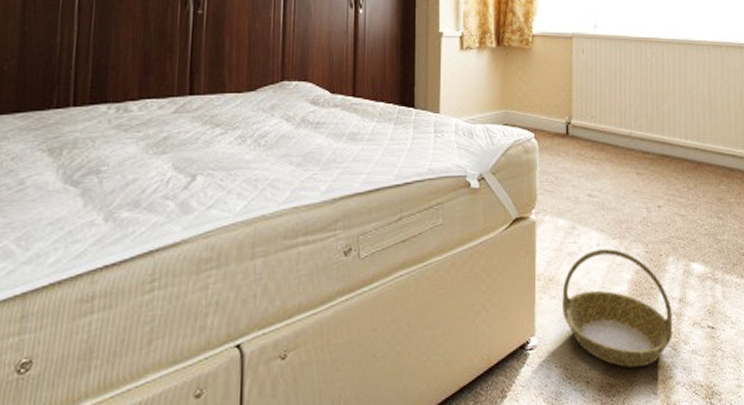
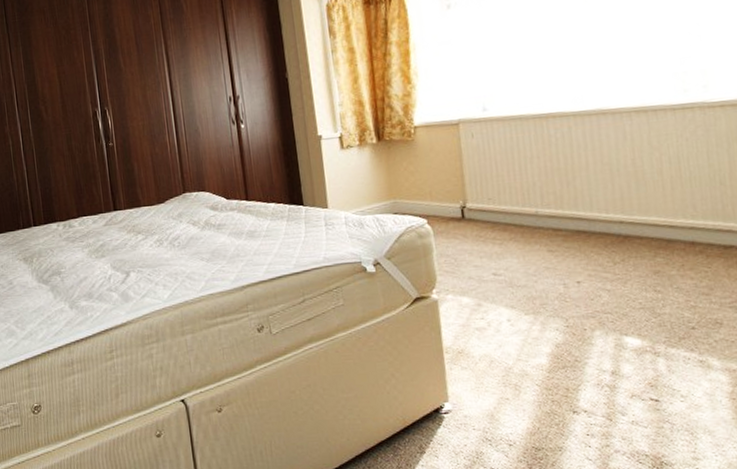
basket: present [562,249,673,368] -> none [473,324,607,435]

